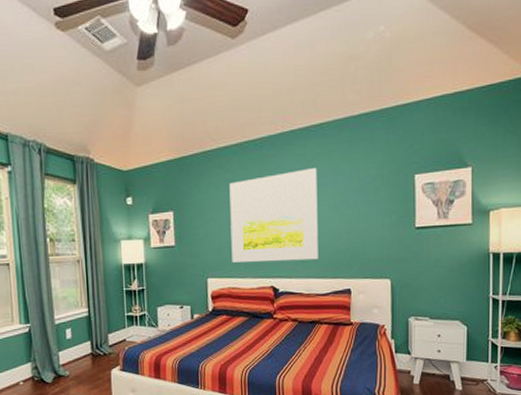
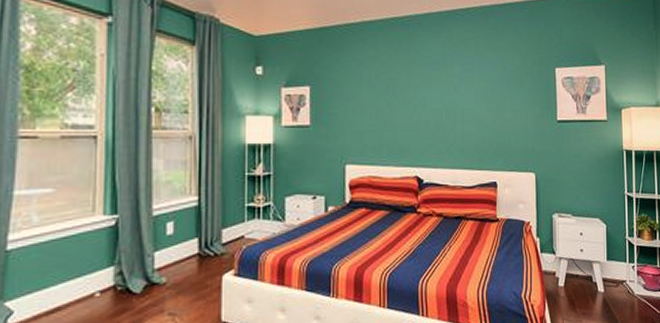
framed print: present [229,168,318,263] -> none [373,52,465,149]

